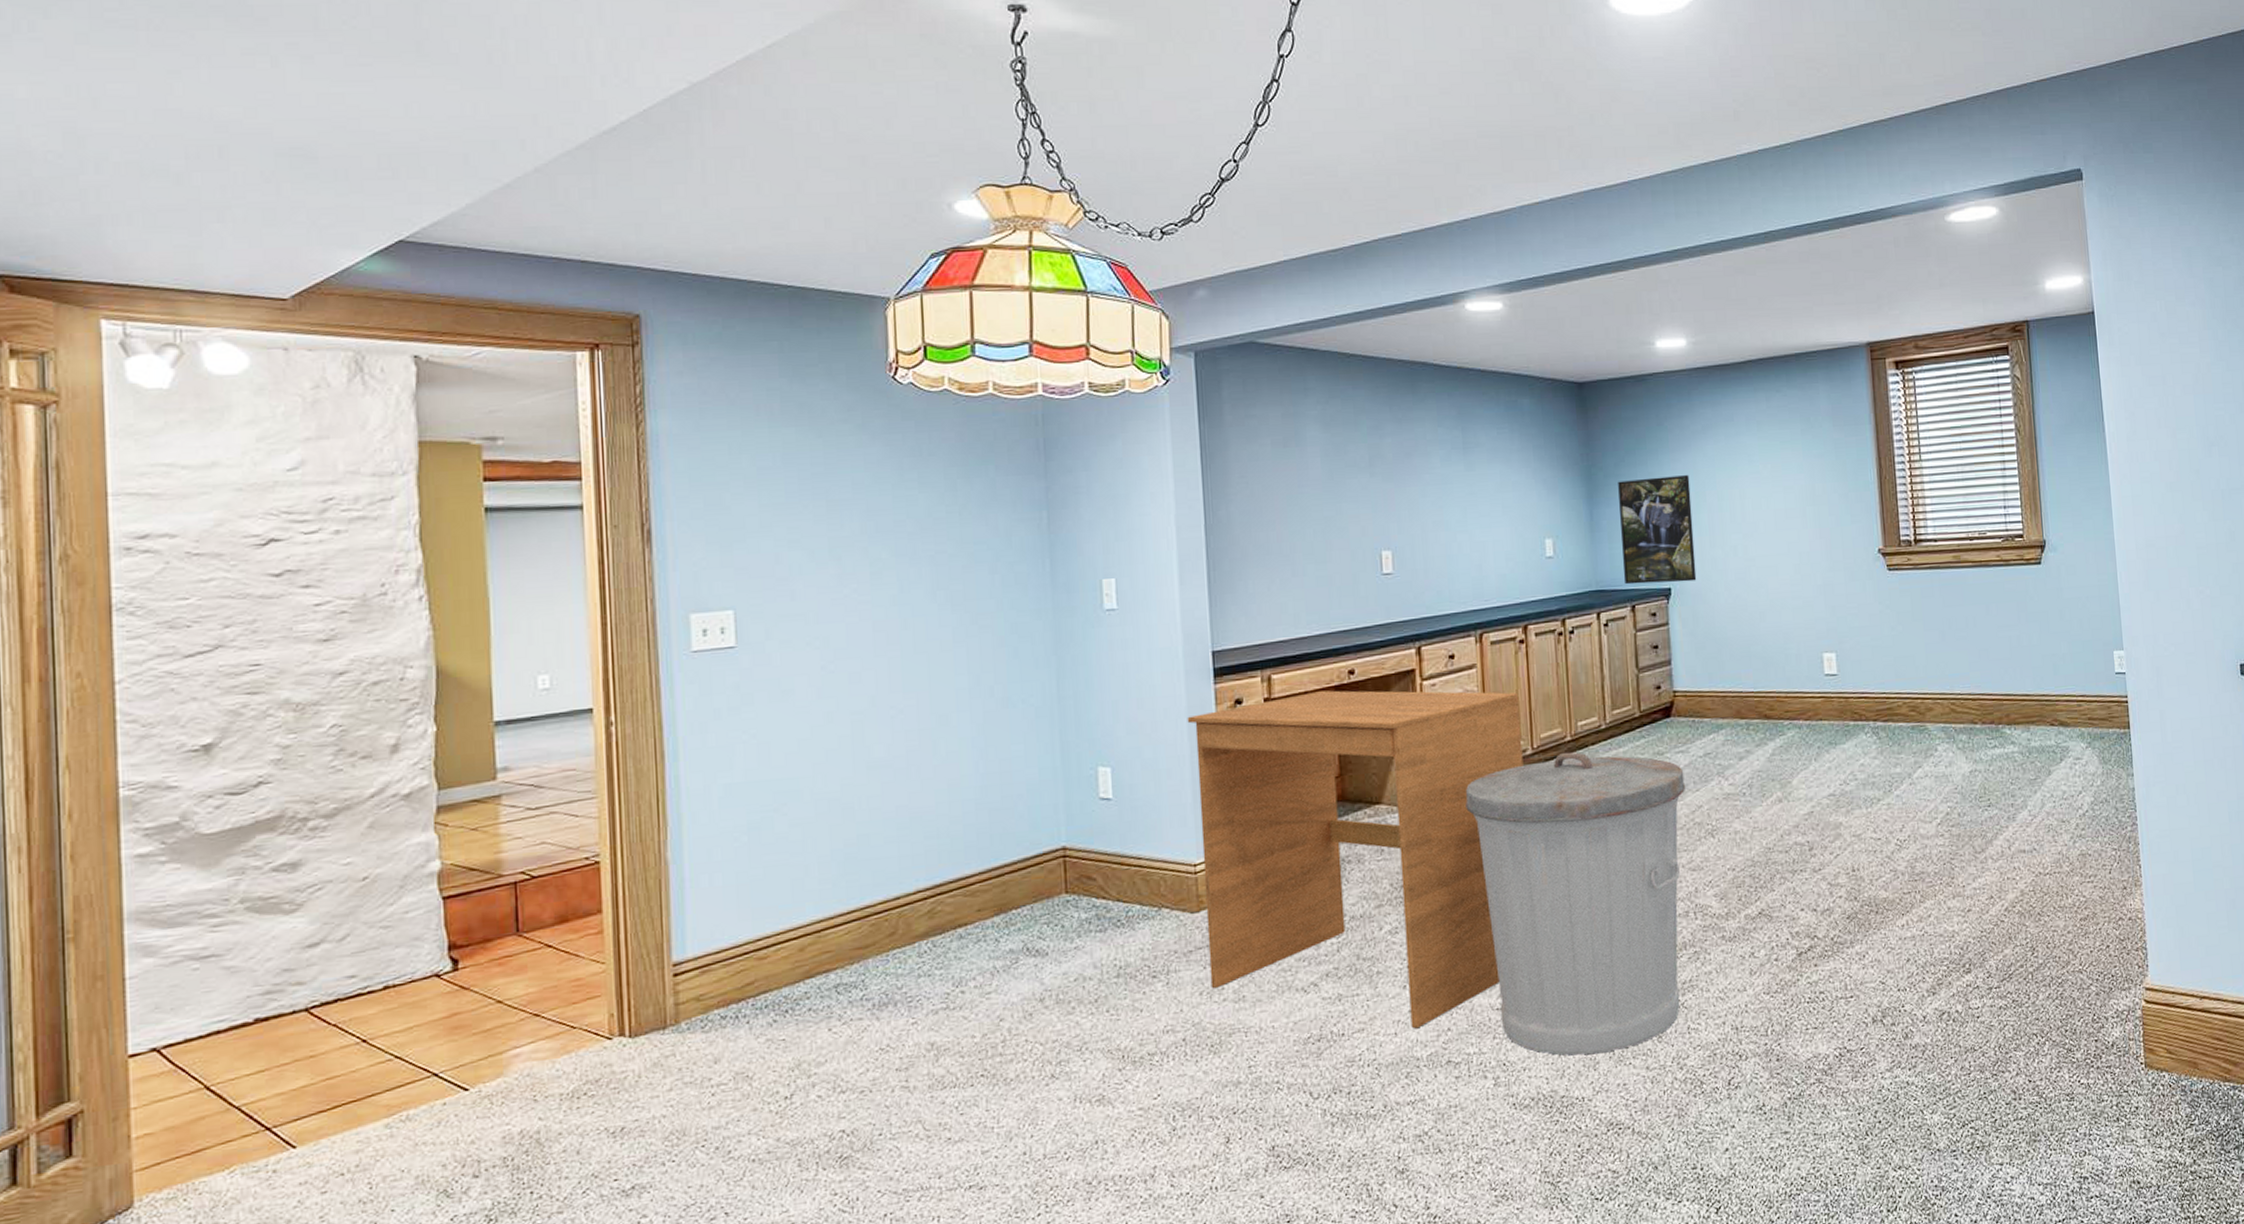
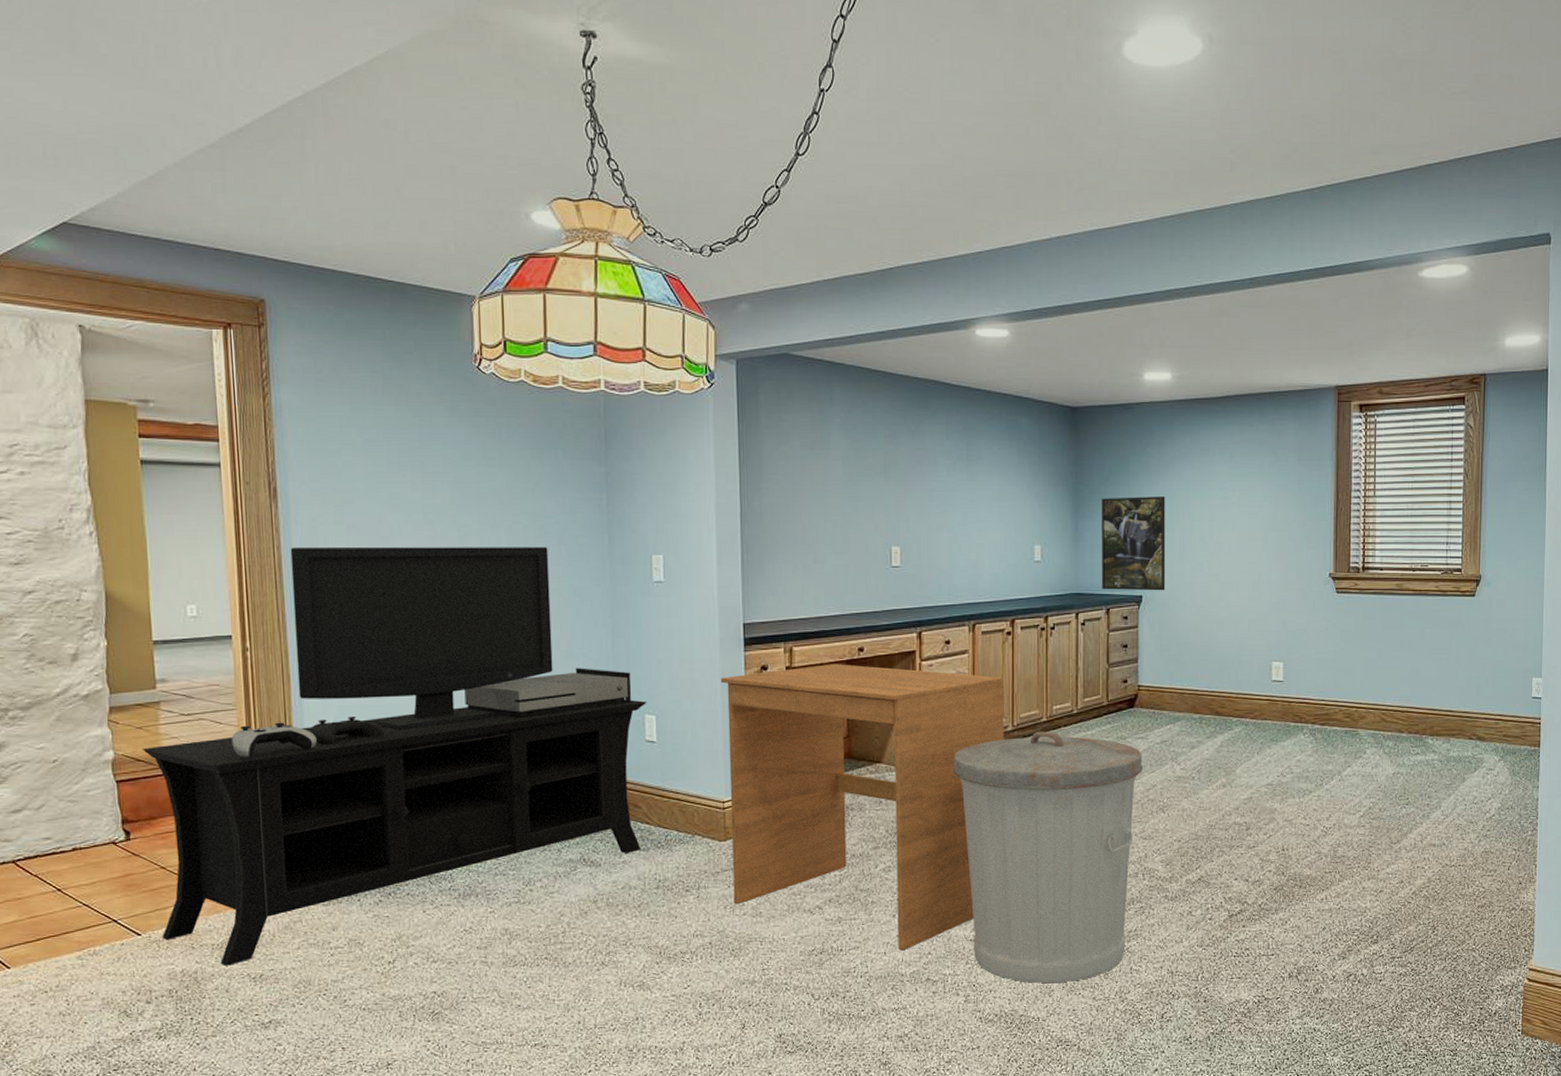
media console: none [476,577,1100,1121] -> present [141,546,647,966]

